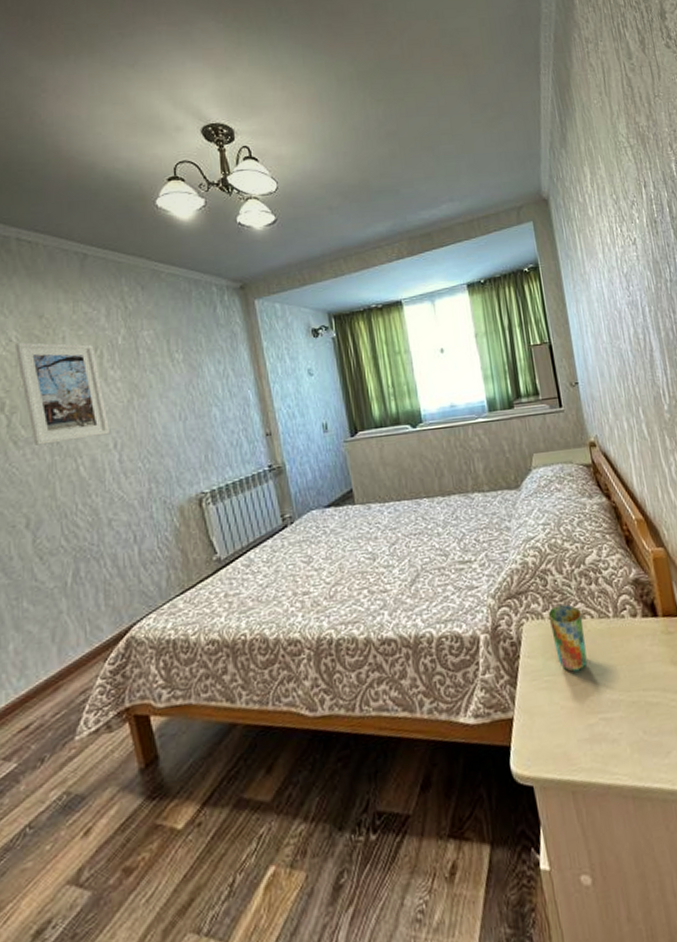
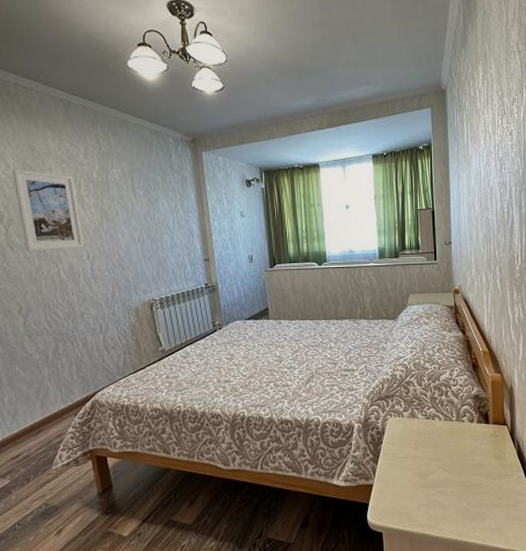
cup: present [548,604,587,672] -> none [407,408,433,457]

